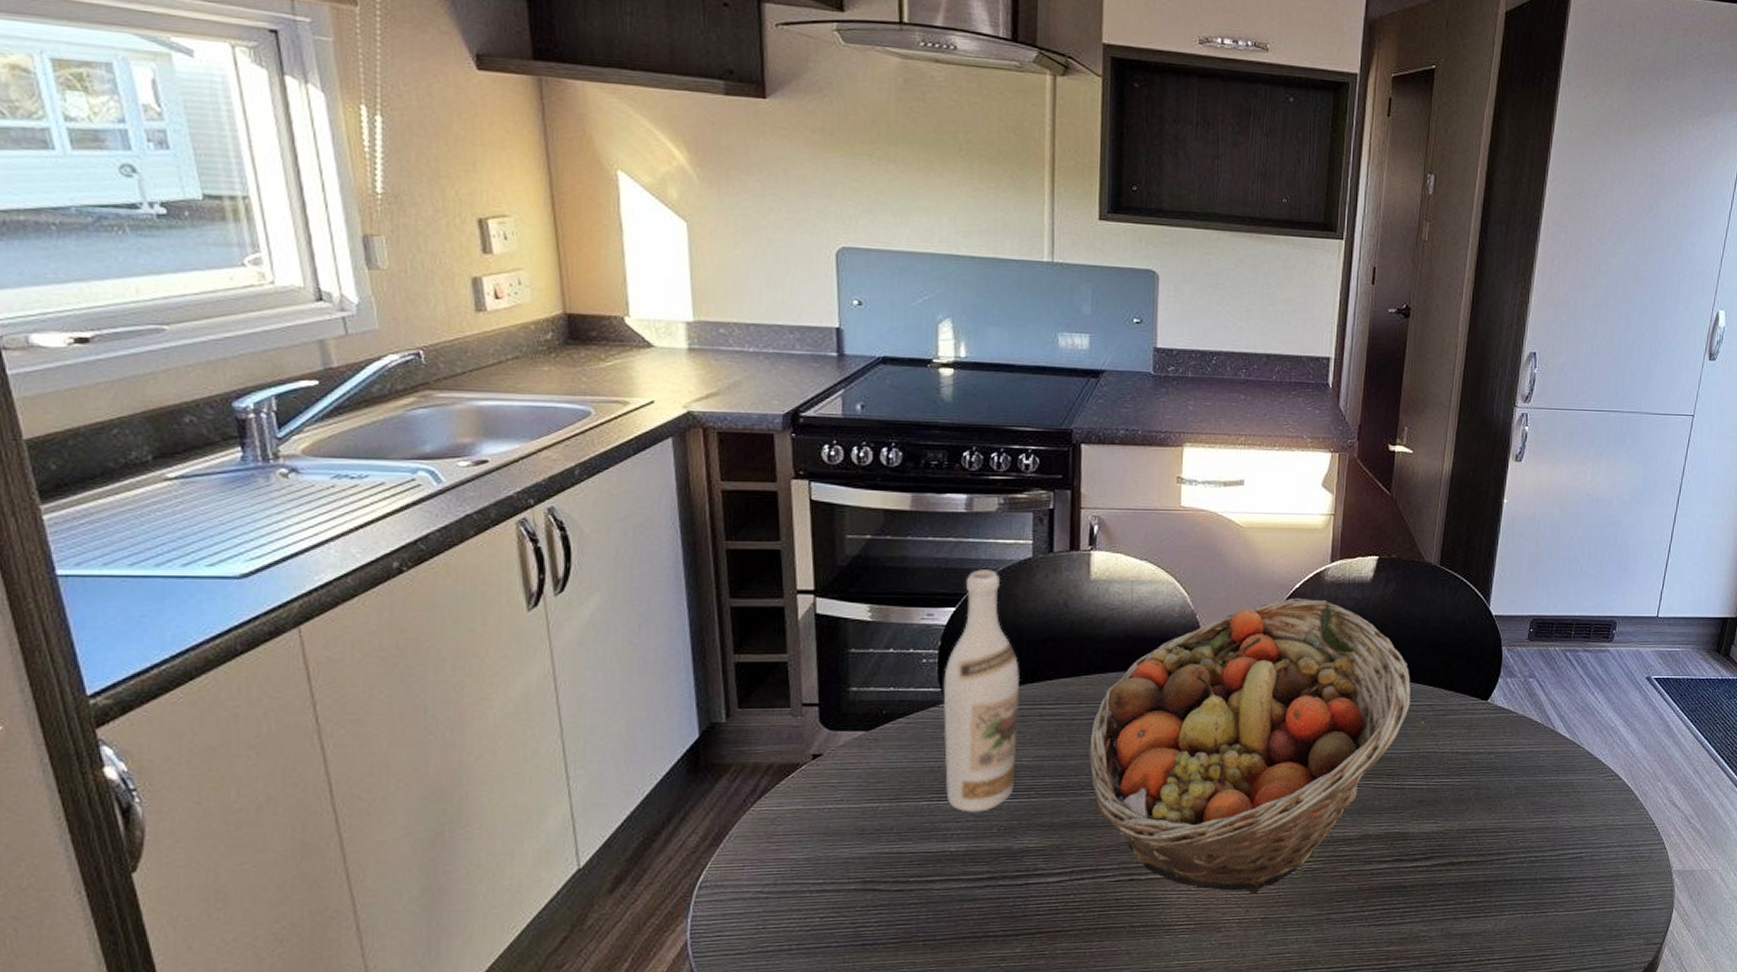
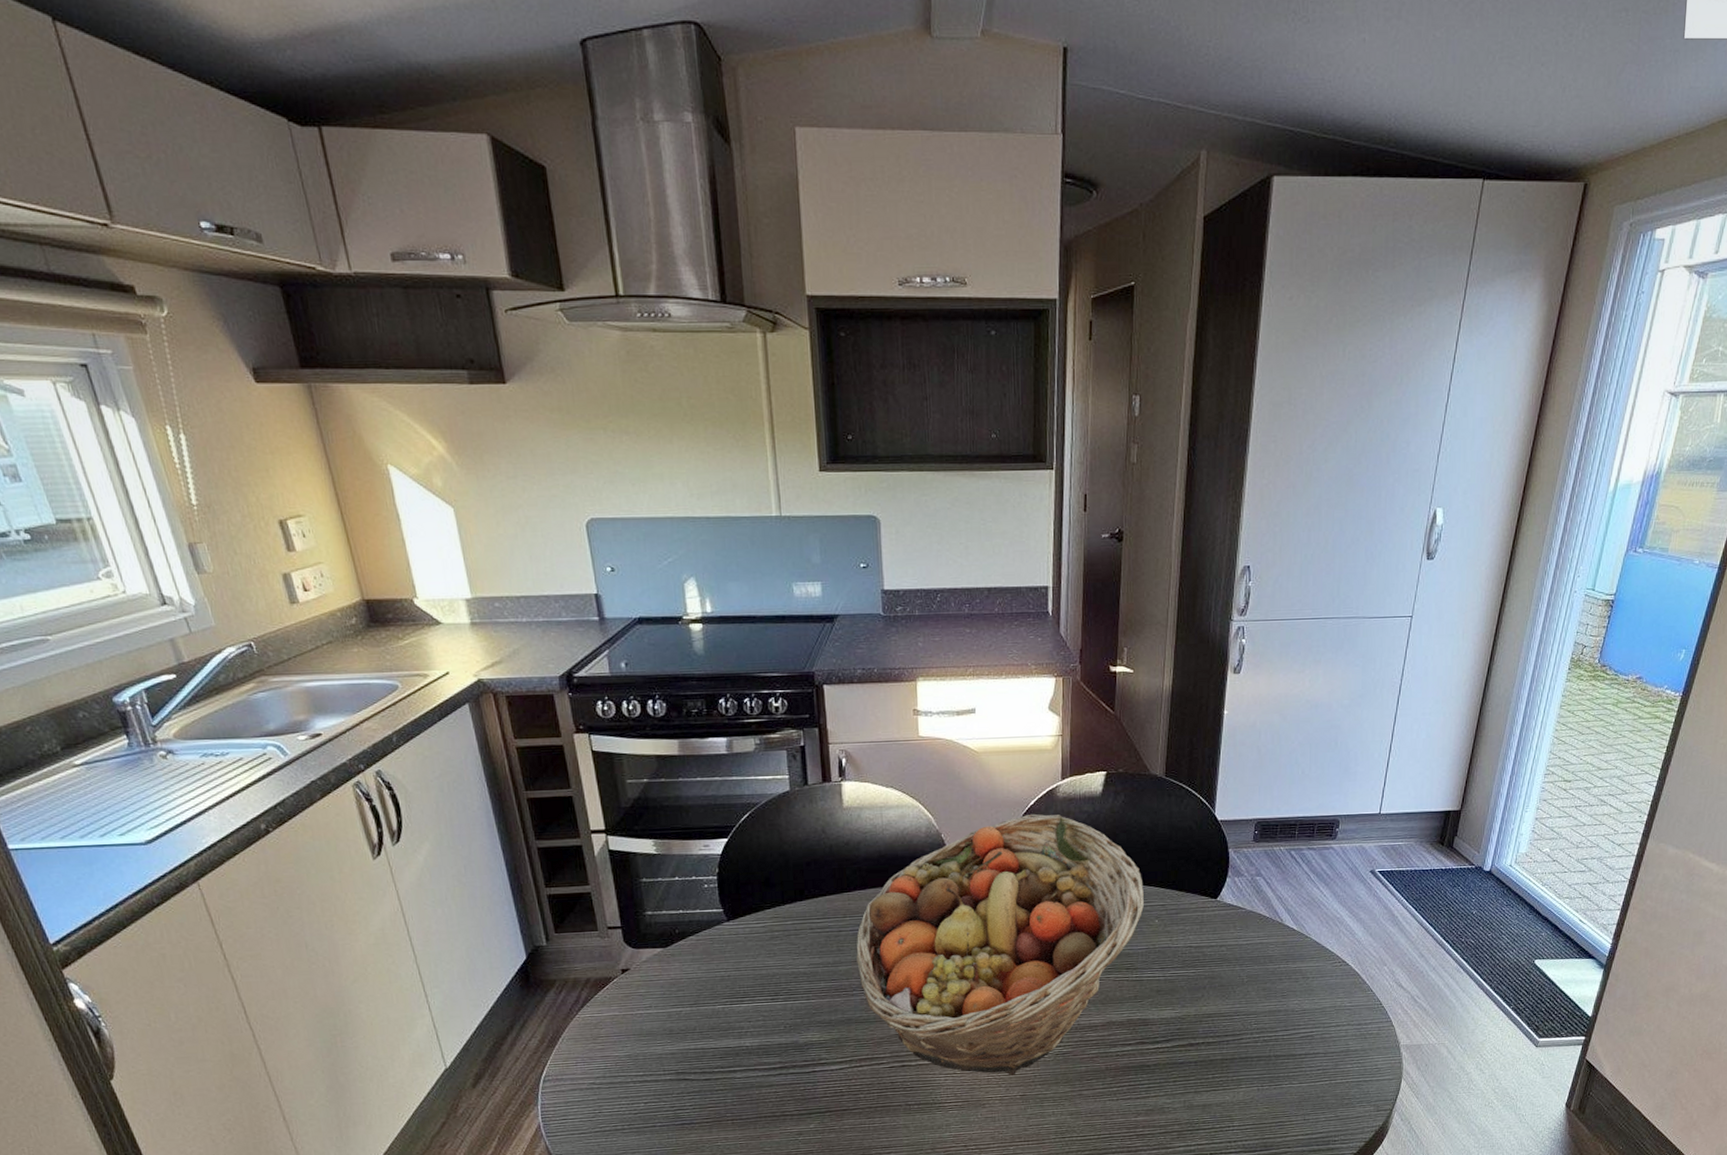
wine bottle: present [943,569,1021,812] -> none [724,803,795,1013]

